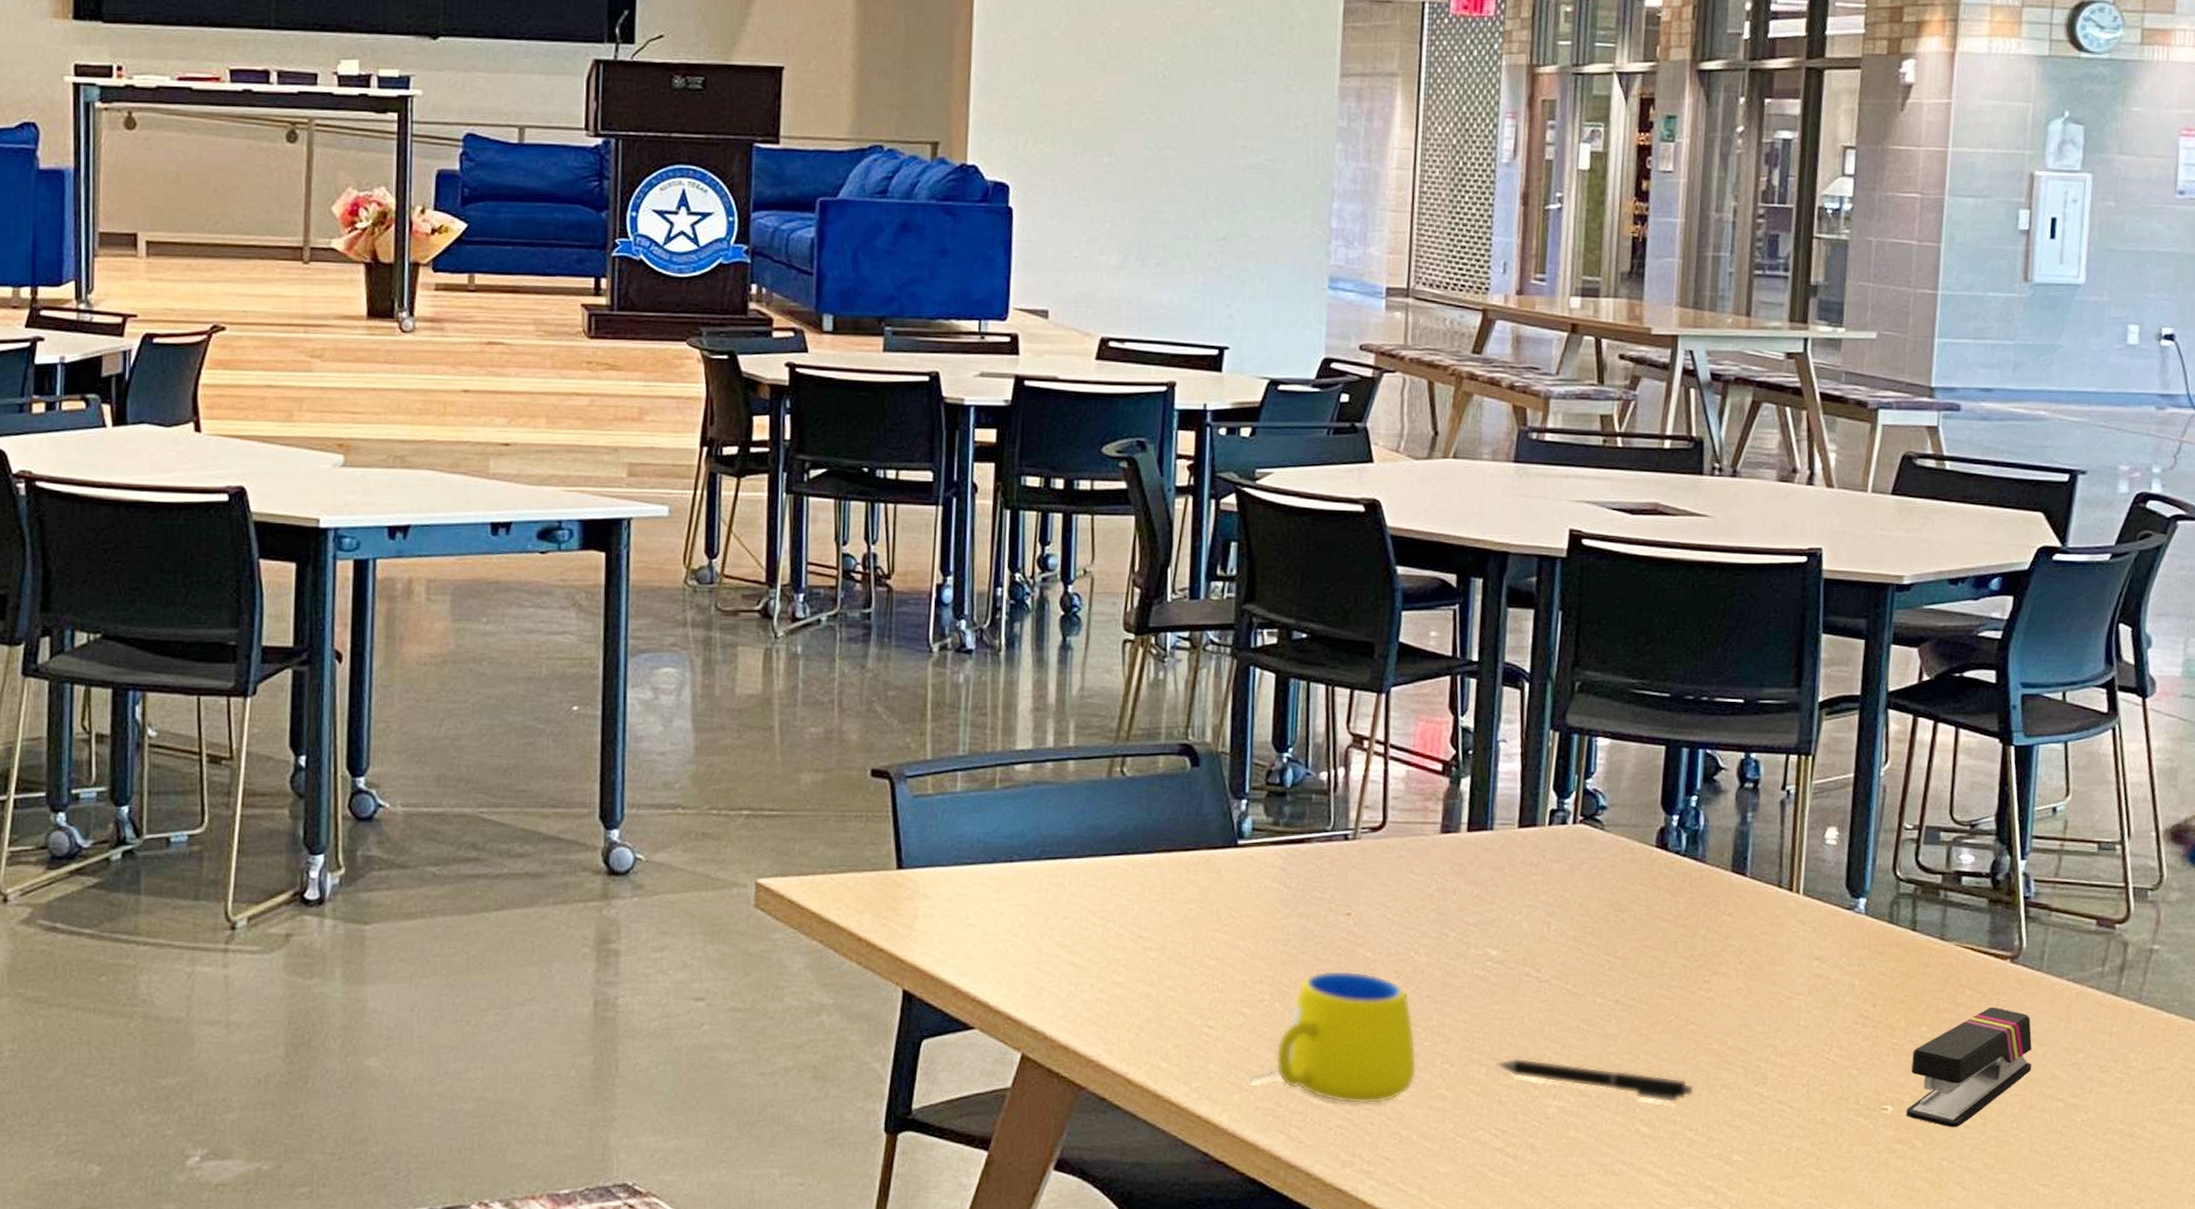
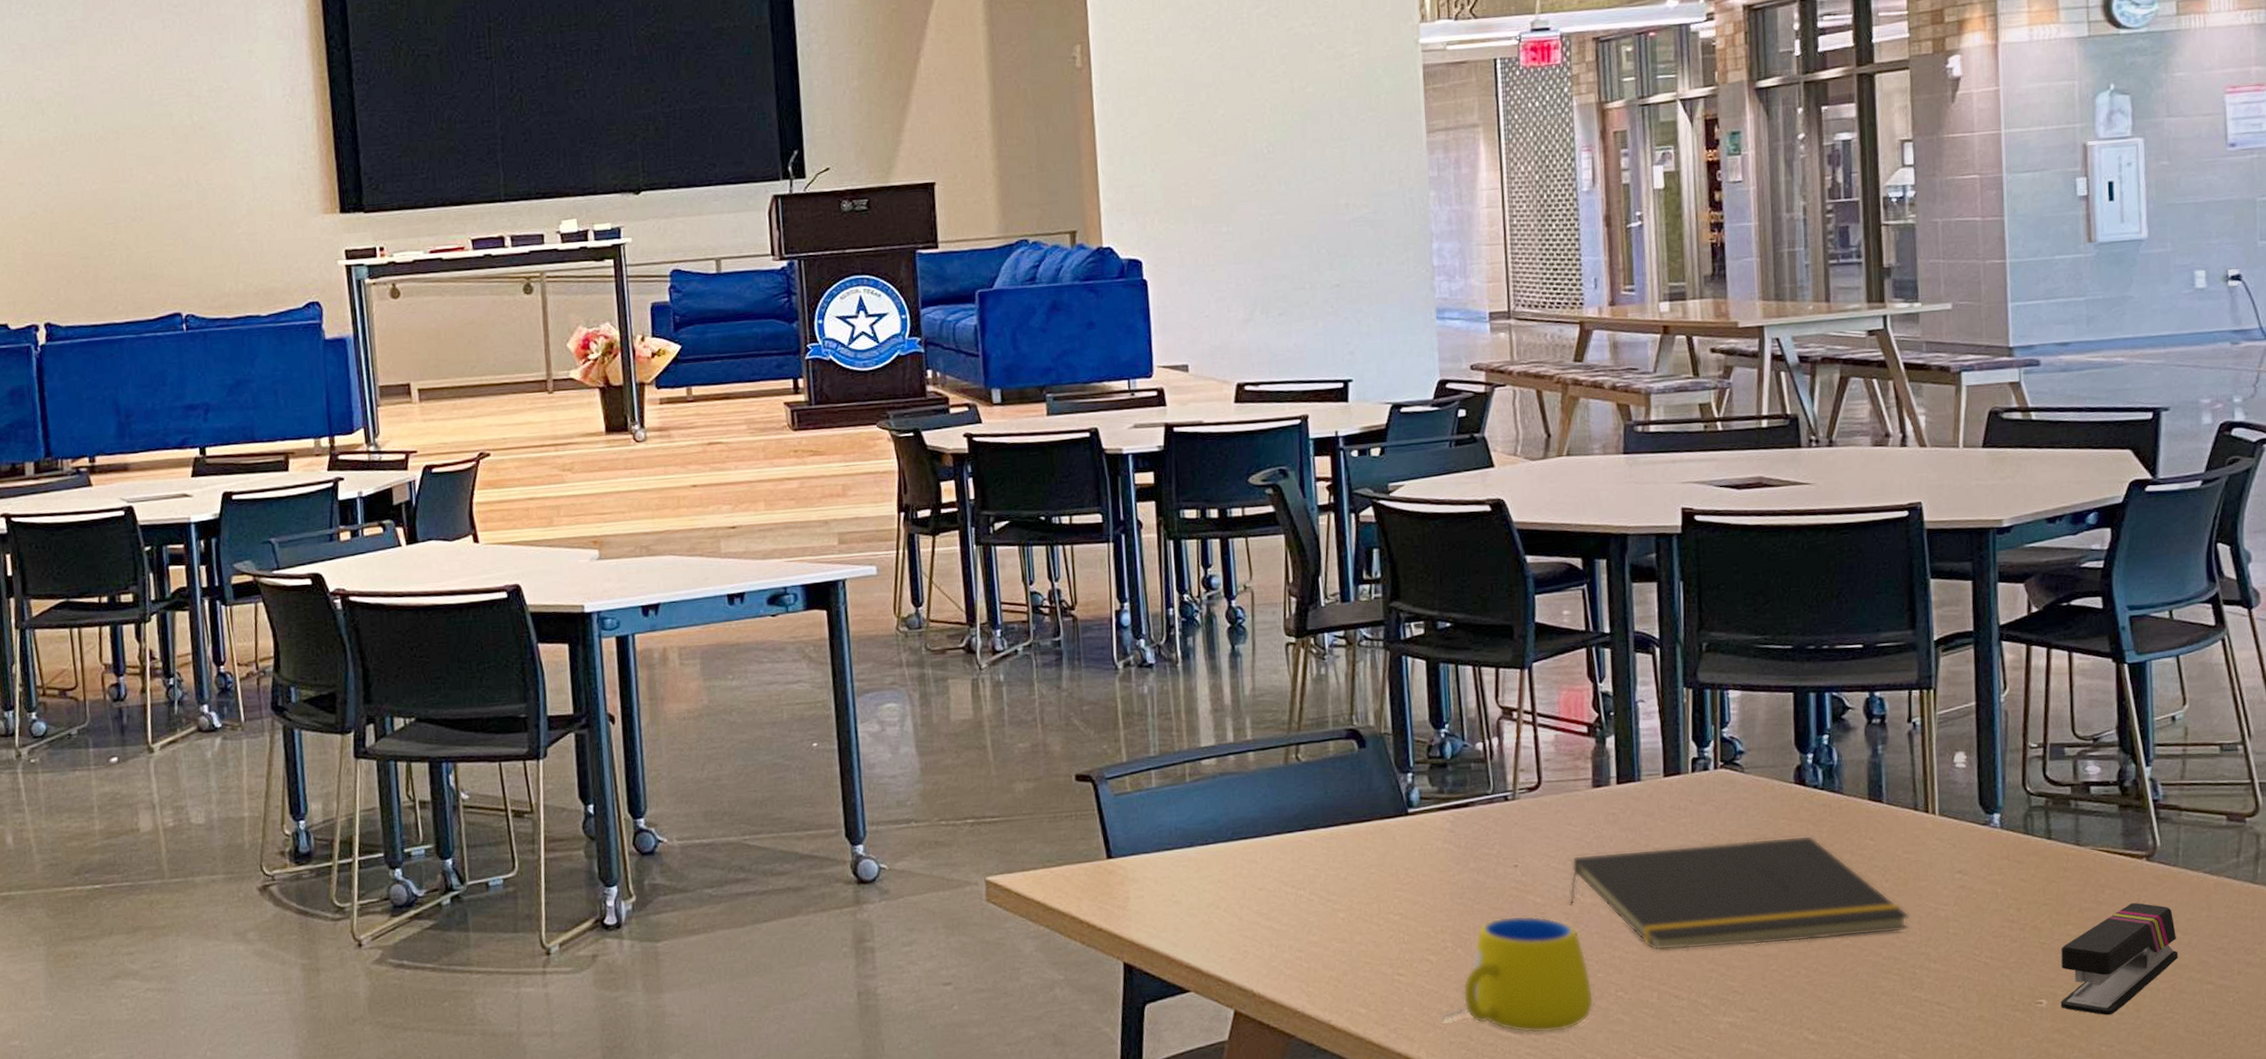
notepad: none [1401,905,1761,1023] -> present [1568,835,1910,951]
pen: present [1496,1058,1695,1103] -> none [1666,981,1856,1012]

